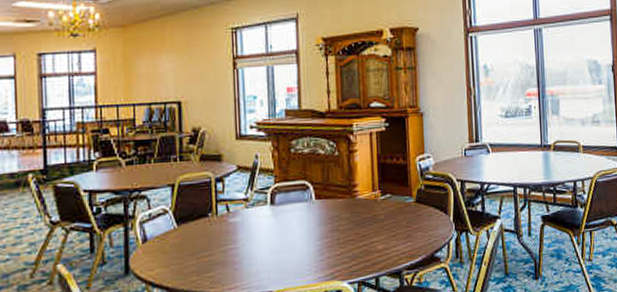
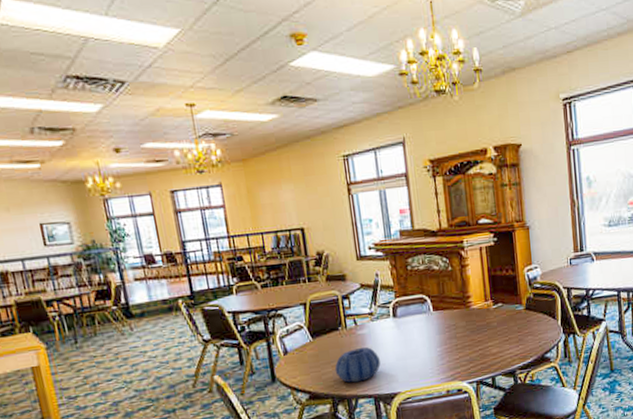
decorative bowl: none [199,237,252,279] -> present [334,347,381,383]

